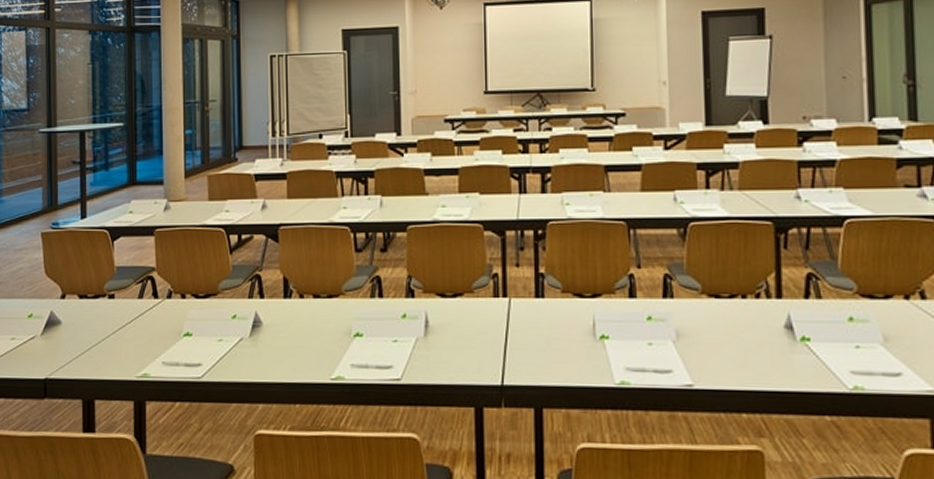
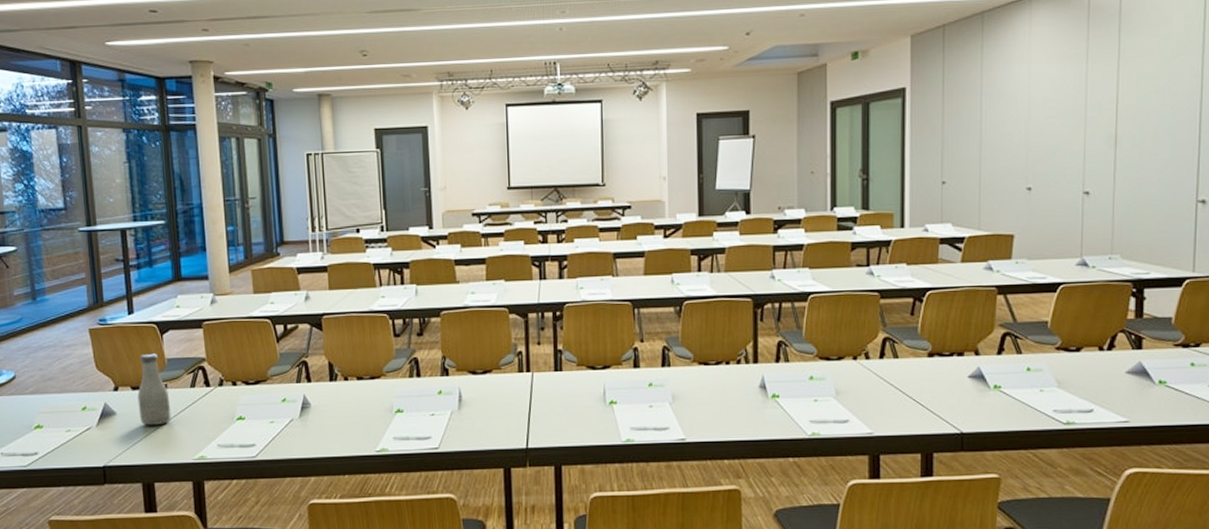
bottle: none [84,260,117,338] -> present [137,353,171,426]

